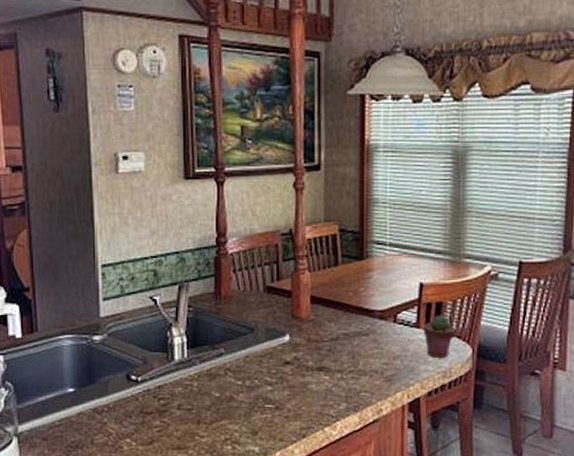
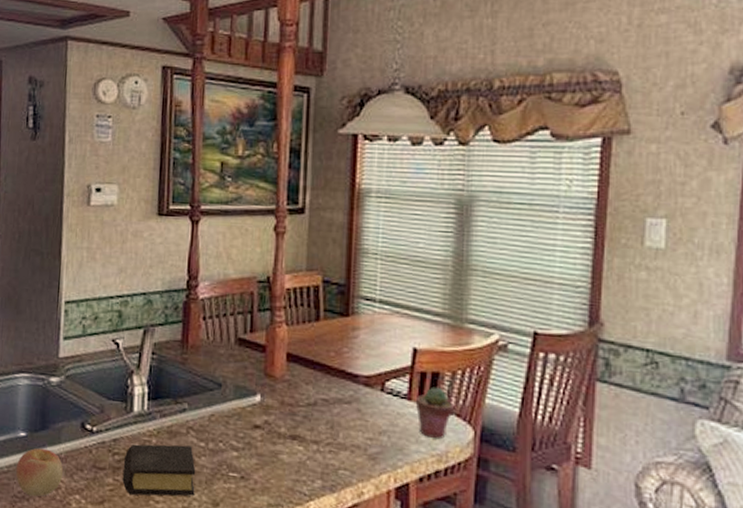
apple: none [68,401,113,445] -> present [16,448,64,497]
book: none [168,385,236,434] -> present [122,444,196,497]

